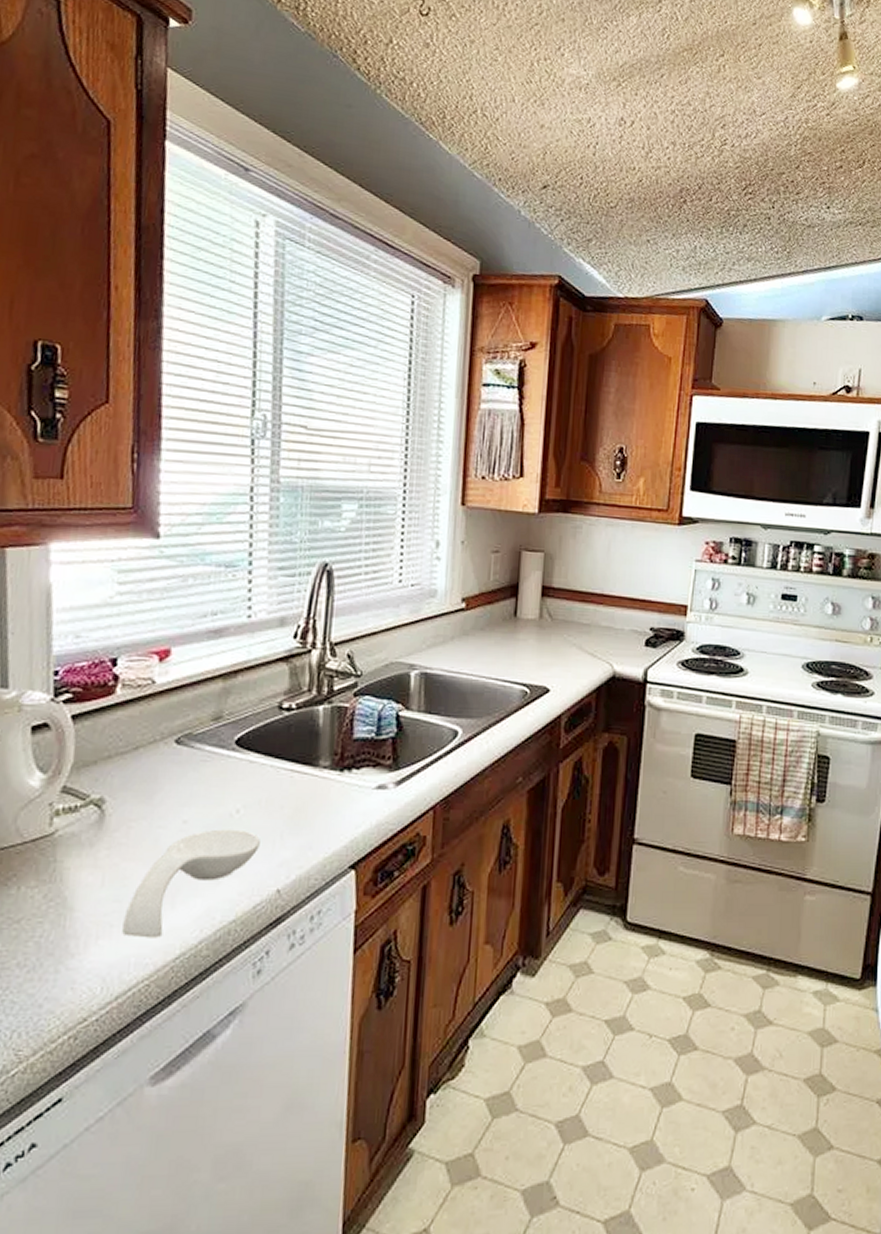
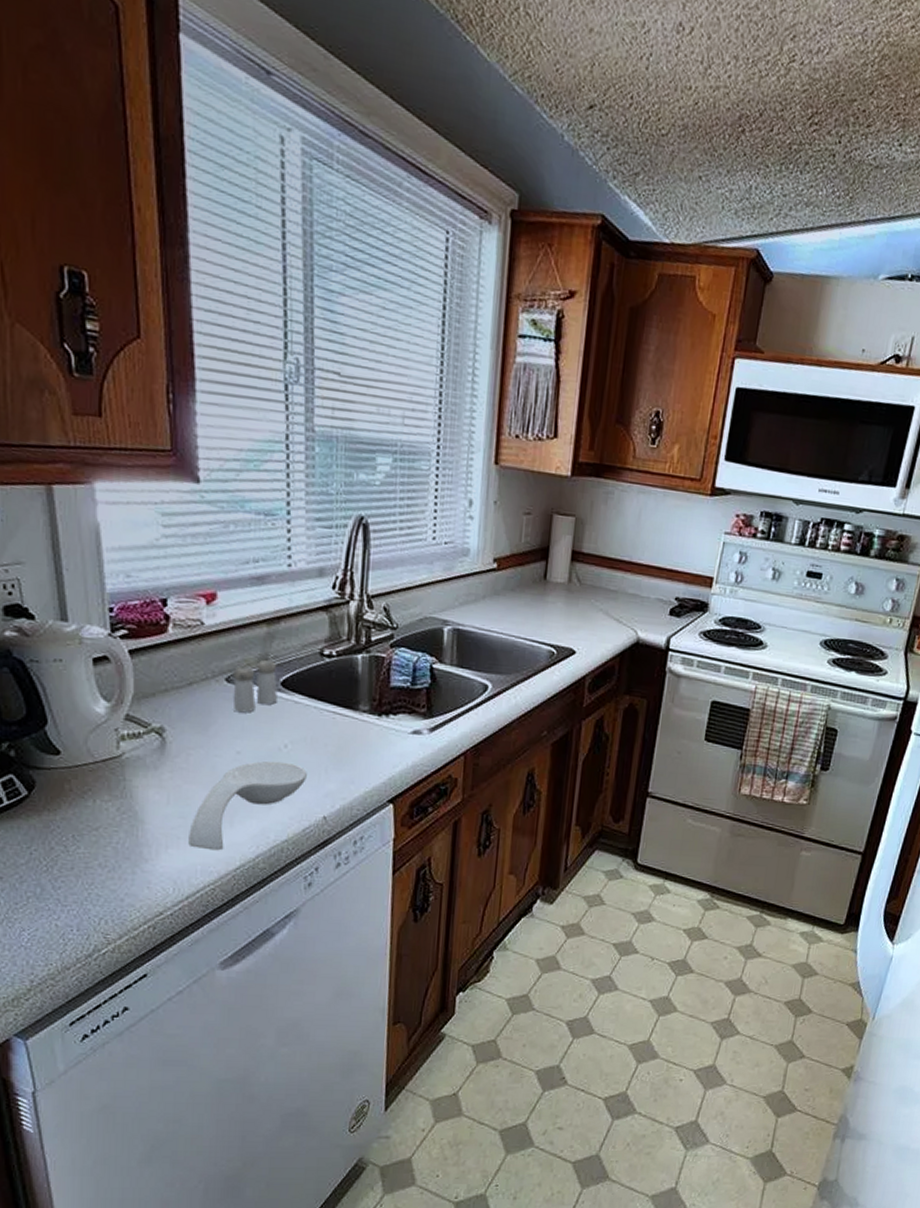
salt and pepper shaker: none [182,716,232,777] -> present [232,659,278,713]

